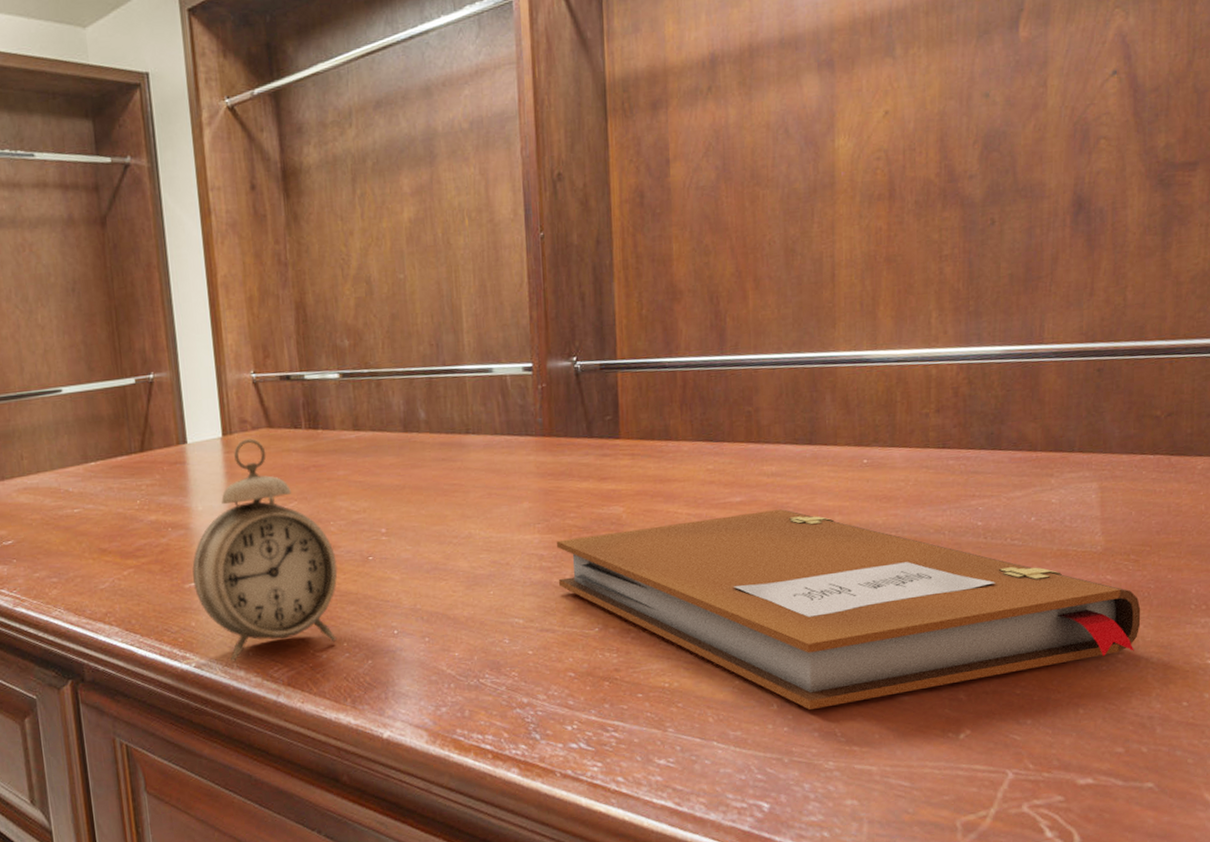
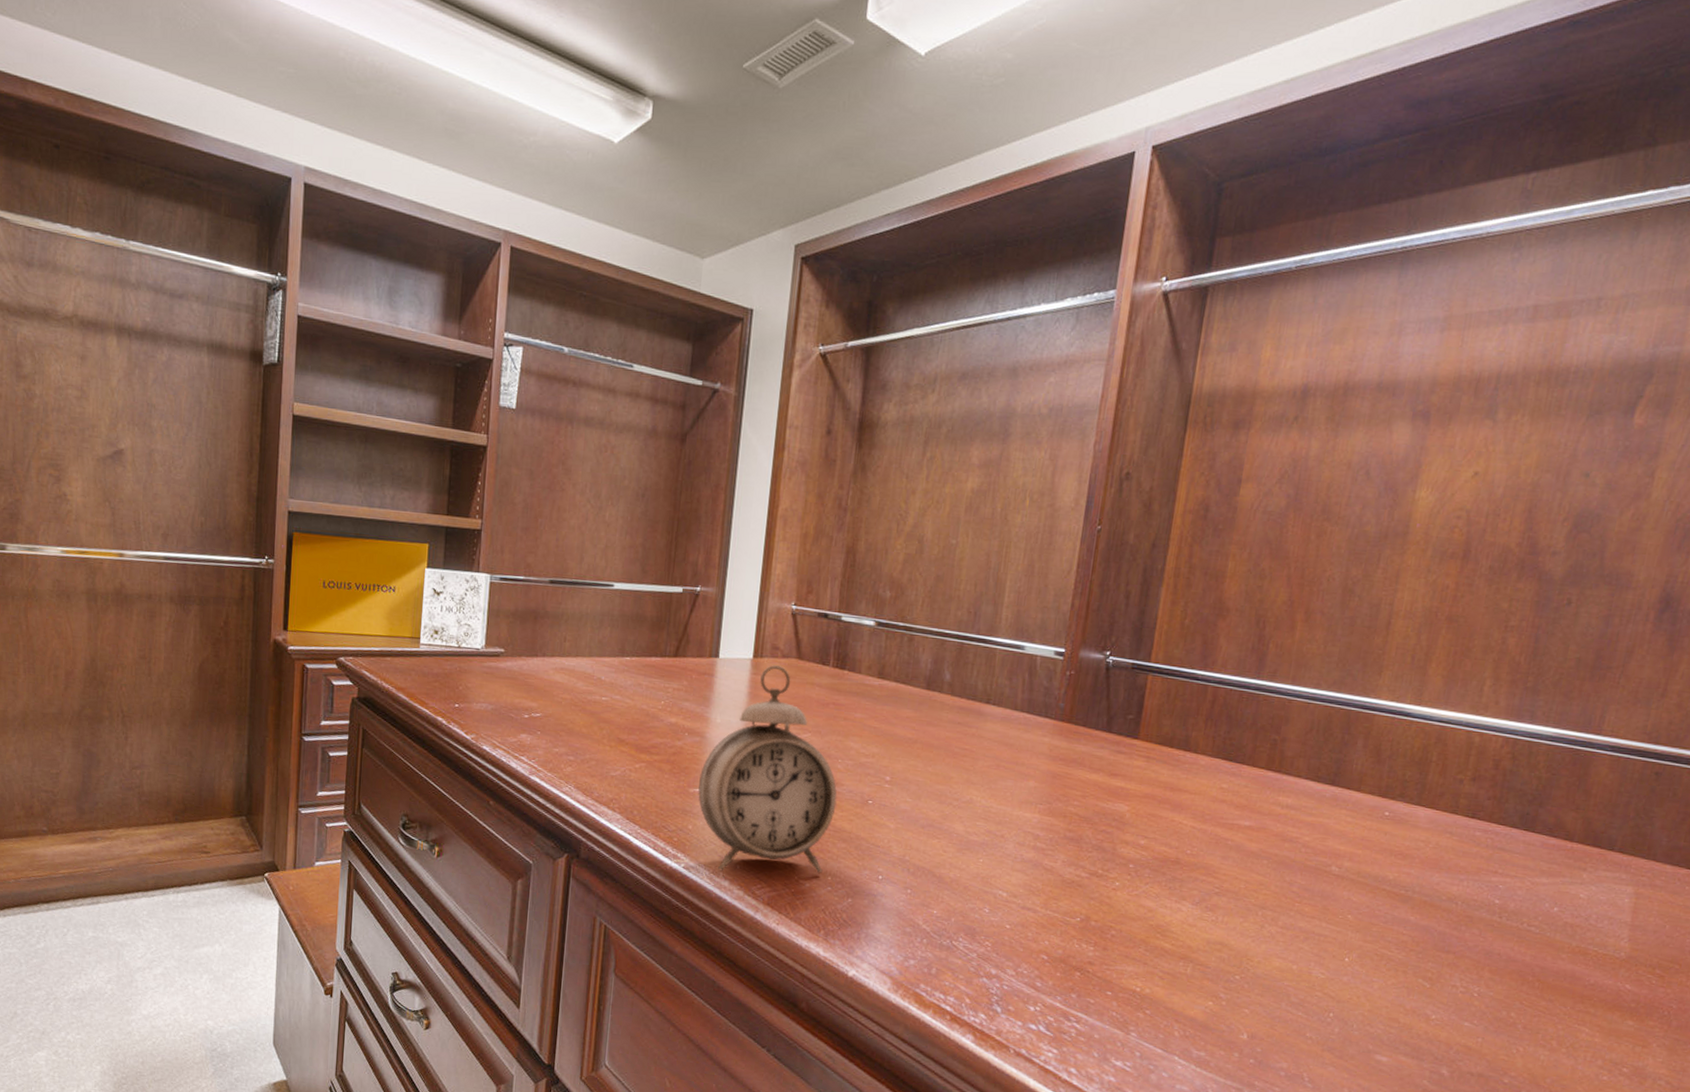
notebook: present [556,509,1141,711] -> none [1048,824,1658,1068]

